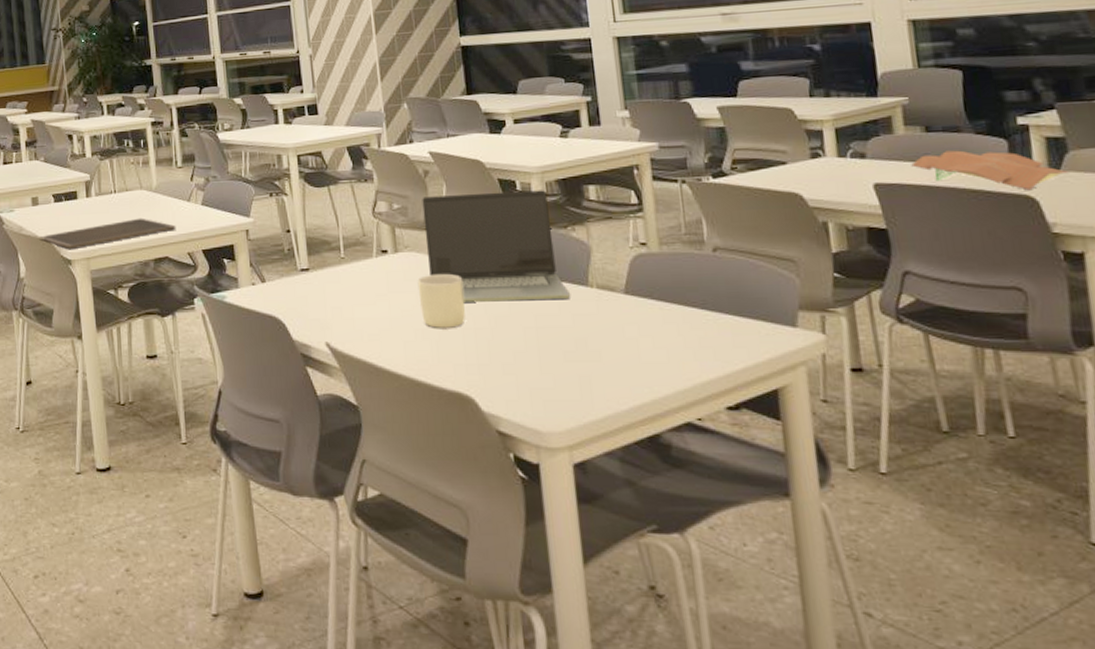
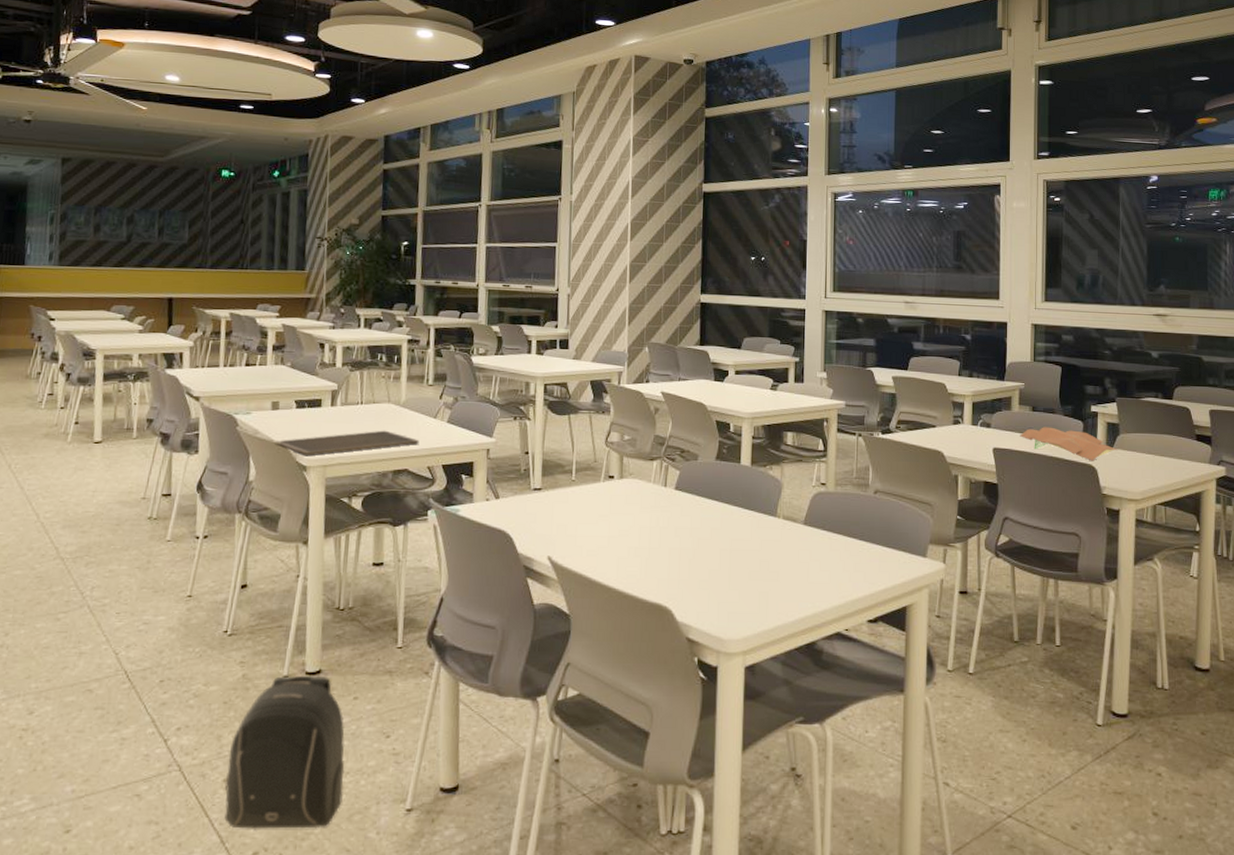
backpack: none [35,472,148,630] -> present [224,675,345,830]
mug: present [417,274,465,328] -> none [636,500,676,547]
laptop: present [422,190,570,302] -> none [648,431,761,527]

